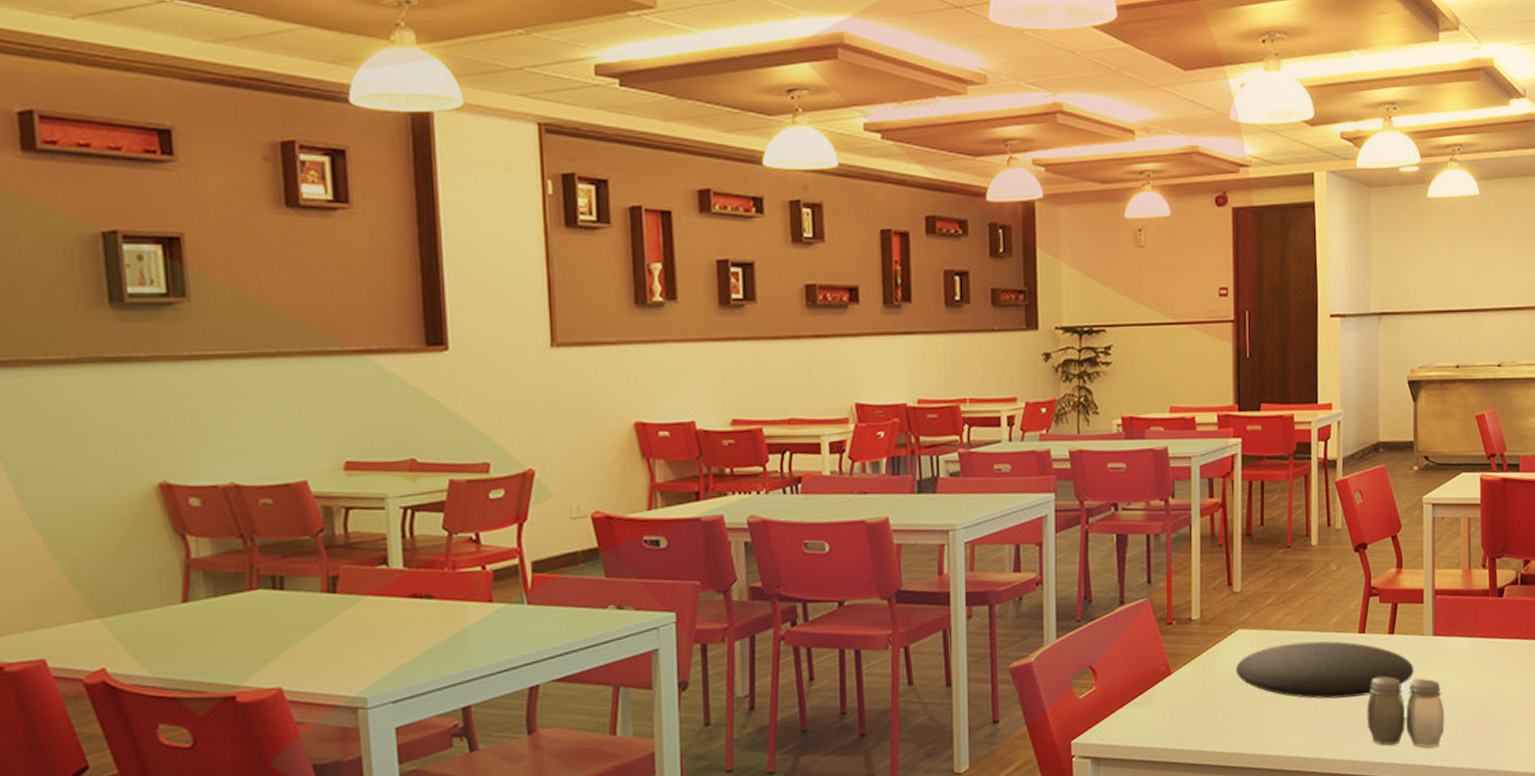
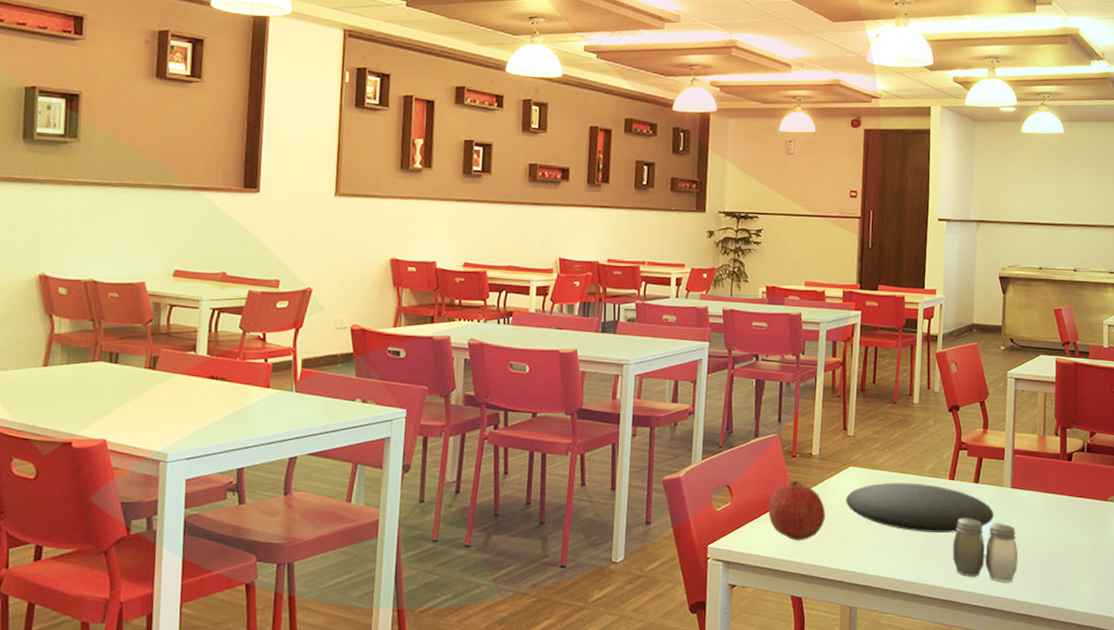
fruit: none [1143,652,1212,725] -> present [768,480,826,541]

